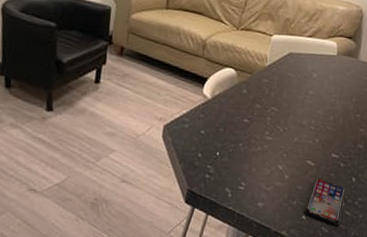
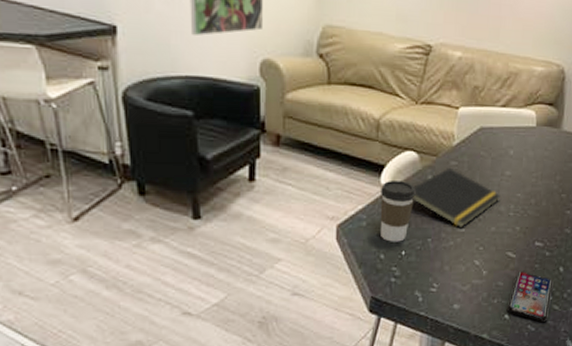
coffee cup: none [200,91,232,144] -> present [380,179,416,242]
notepad: none [229,84,304,136] -> present [412,167,501,227]

